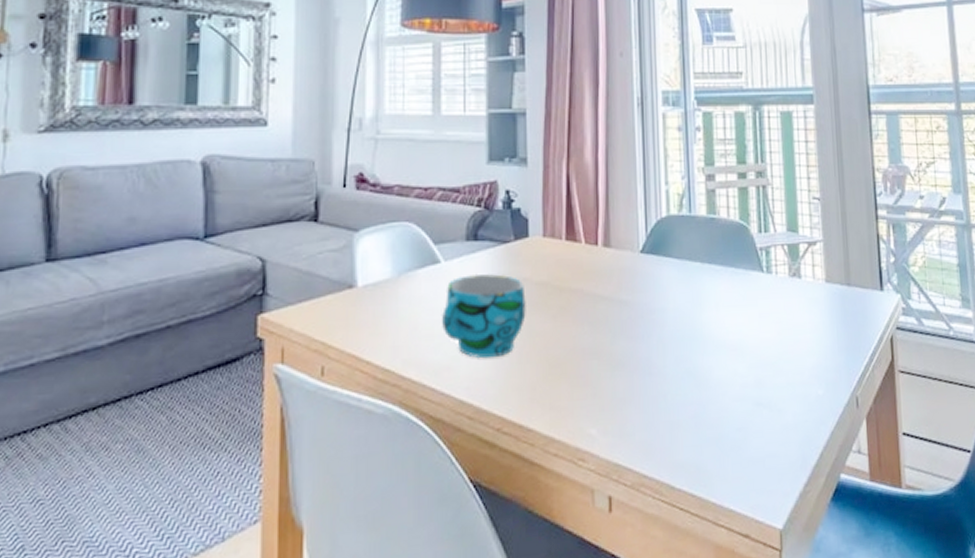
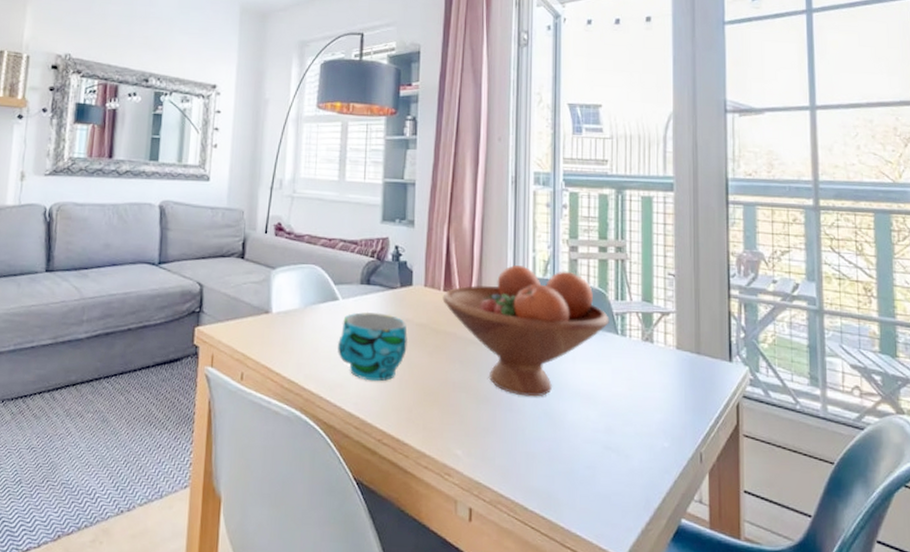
fruit bowl: none [565,202,753,356] -> present [442,265,609,397]

